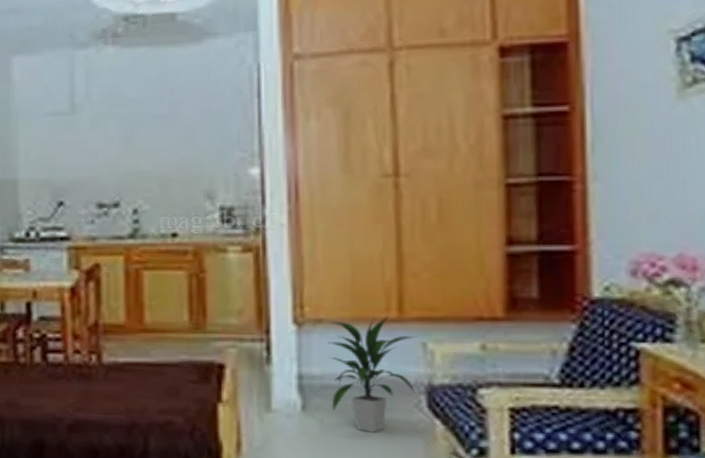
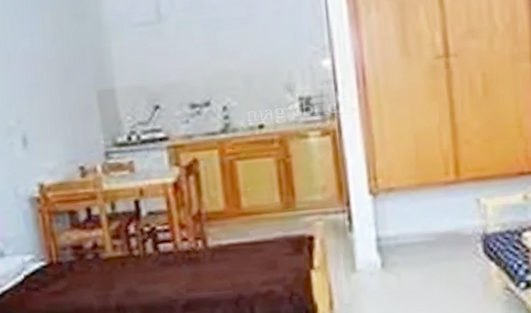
indoor plant: present [327,316,417,432] -> none [397,179,474,280]

